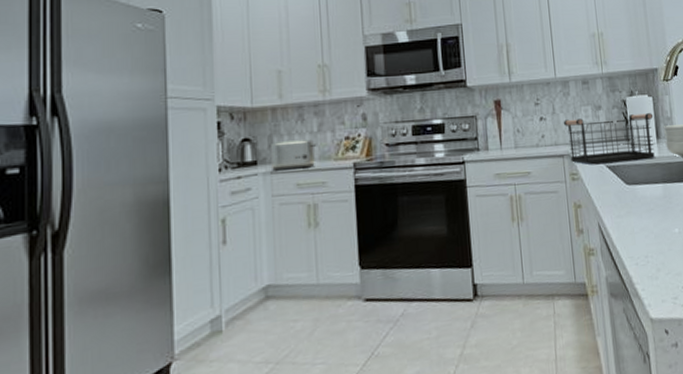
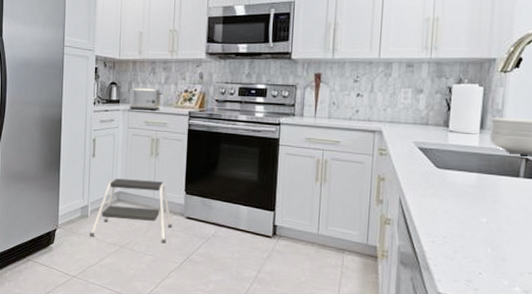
step stool: none [227,259,347,361] -> present [90,178,172,244]
dish rack: present [563,113,655,165] -> none [379,99,481,147]

